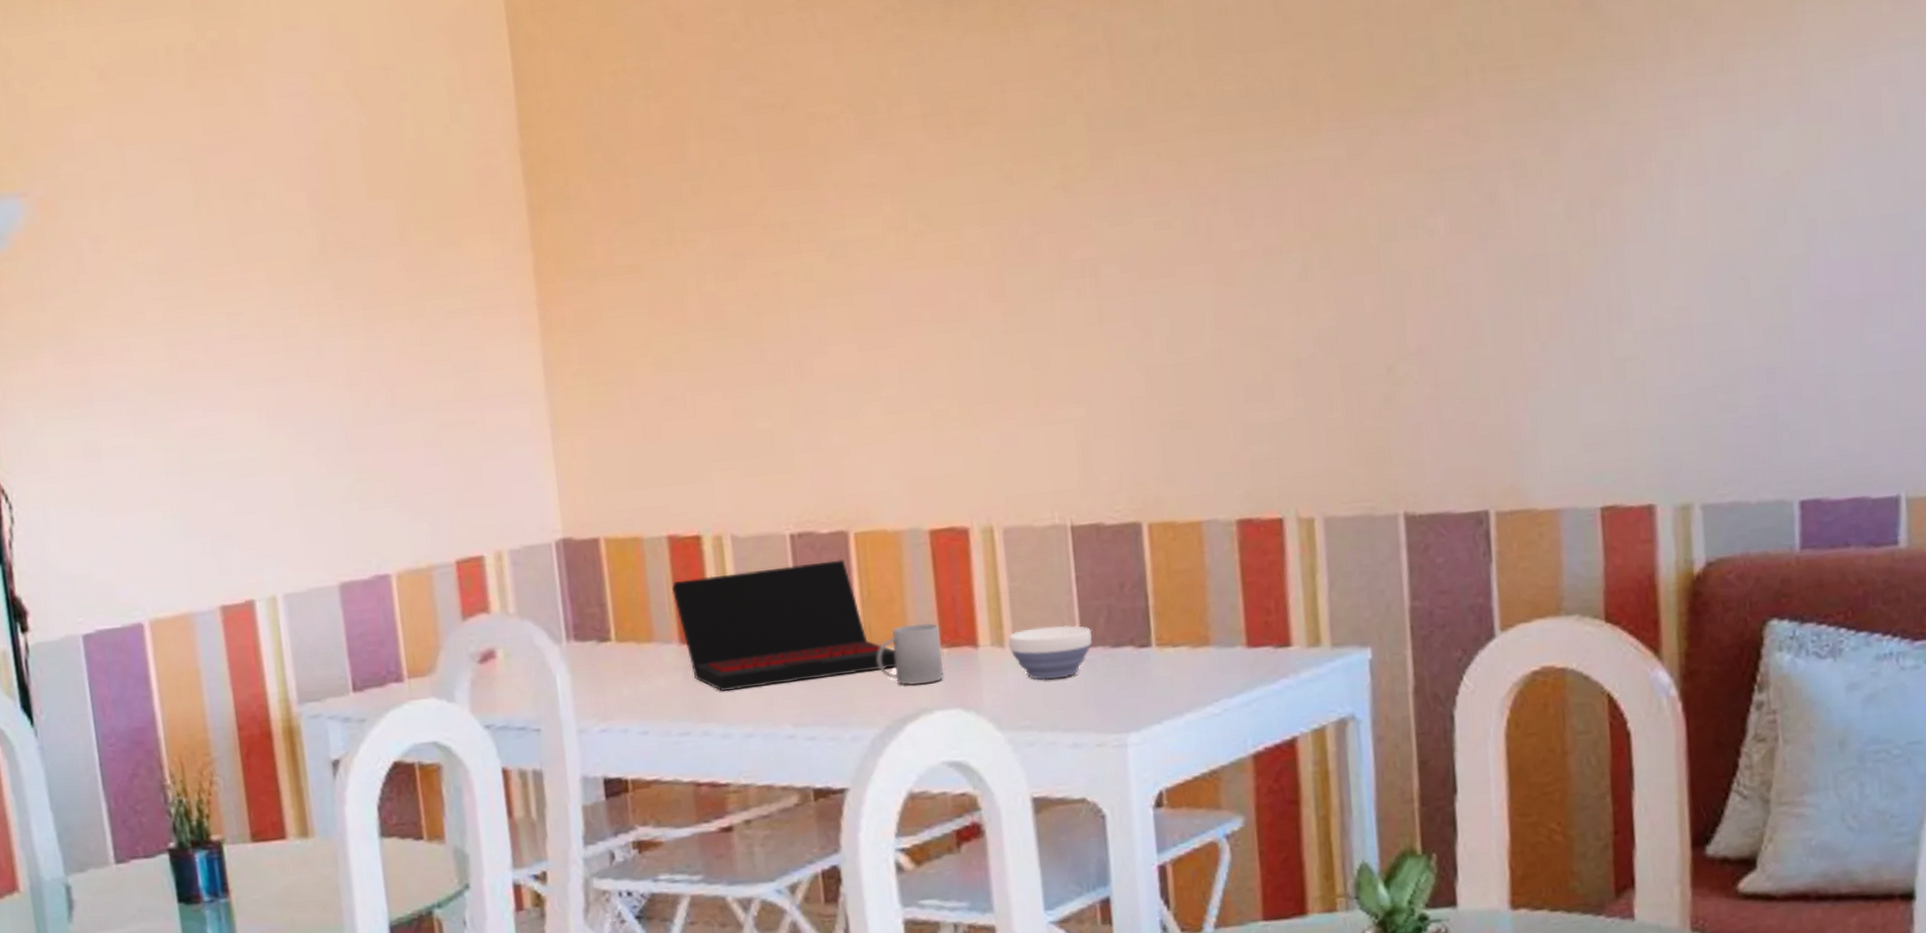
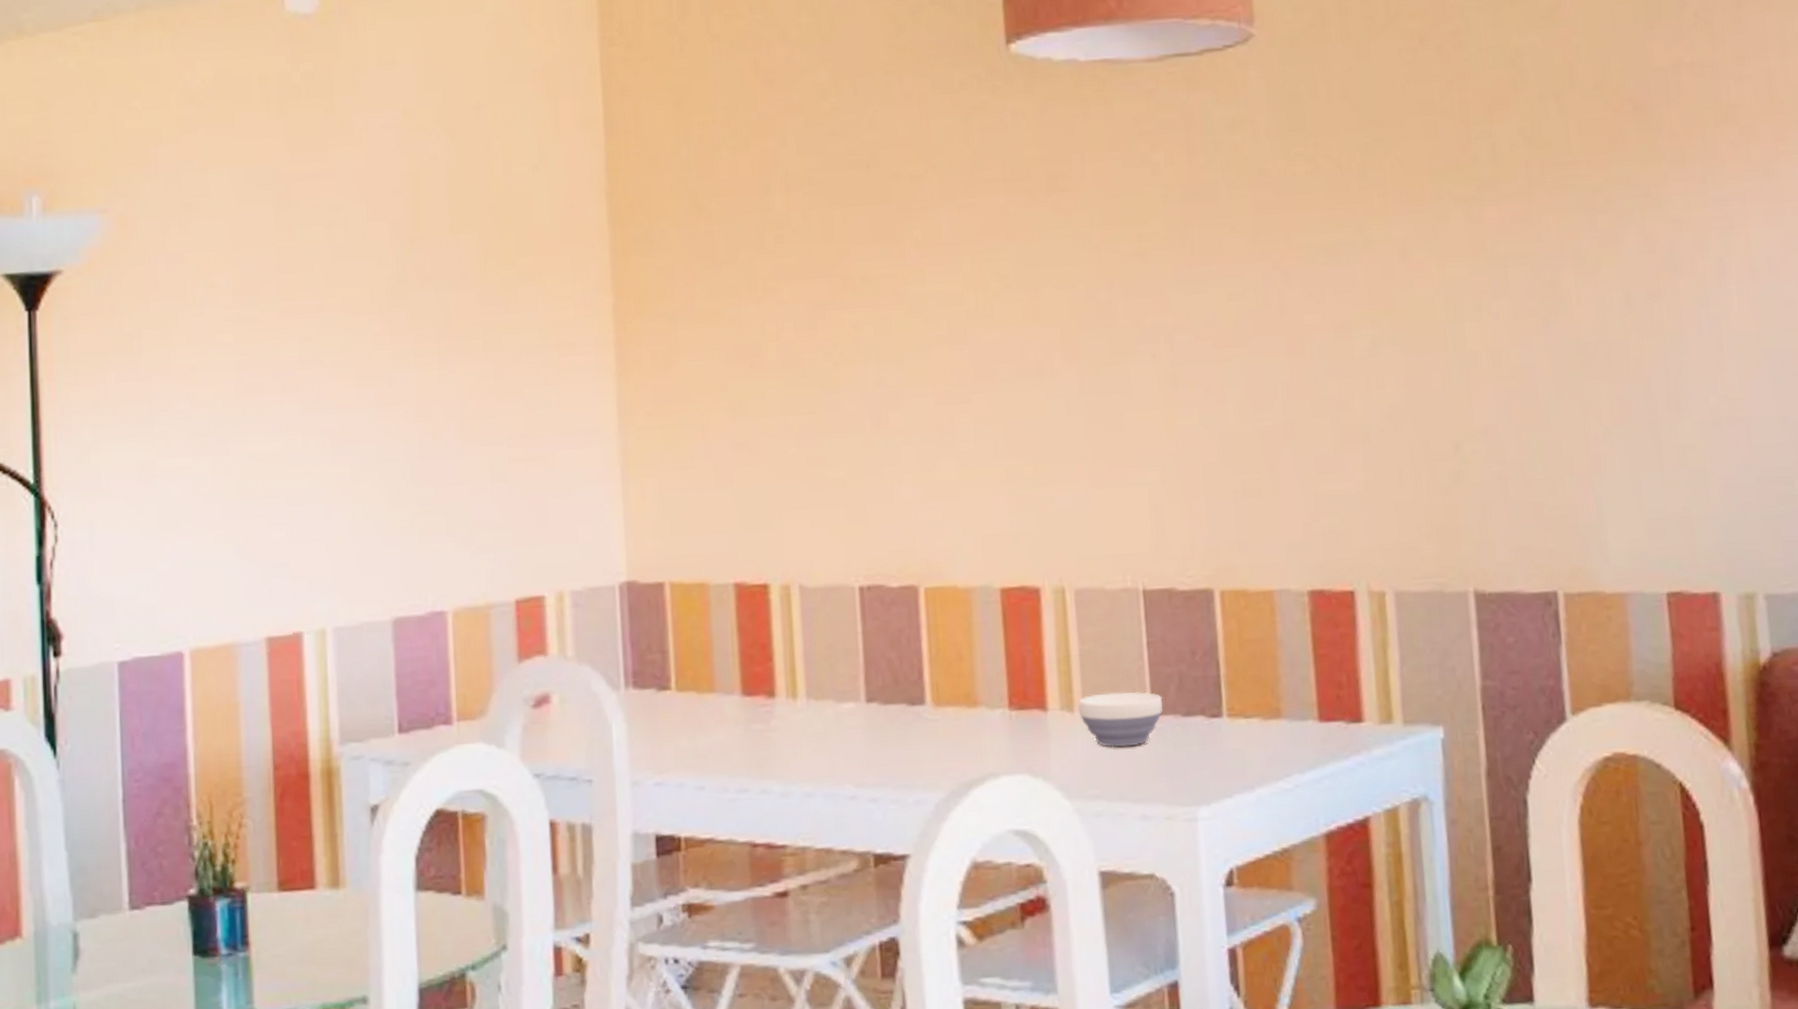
laptop: present [671,559,897,691] -> none [736,615,964,747]
mug: present [876,623,944,686] -> none [943,683,1012,748]

